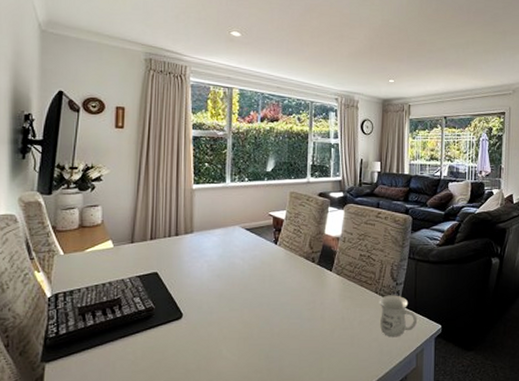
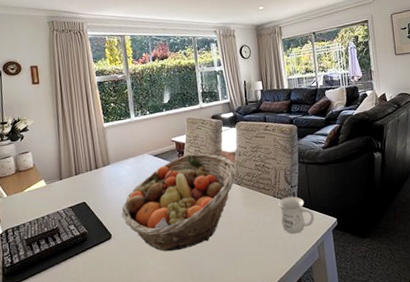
fruit basket: none [198,233,338,341] -> present [121,154,237,252]

